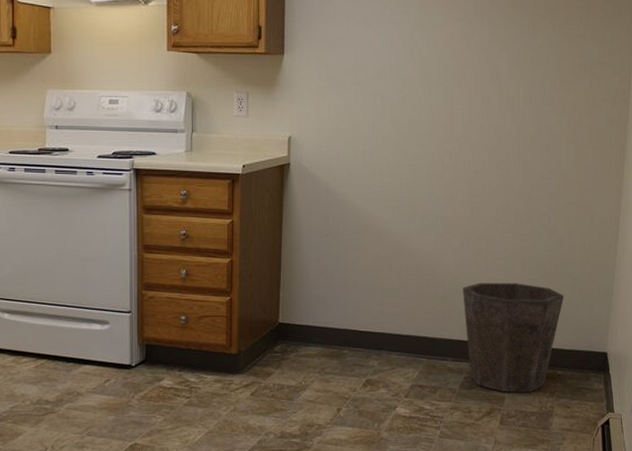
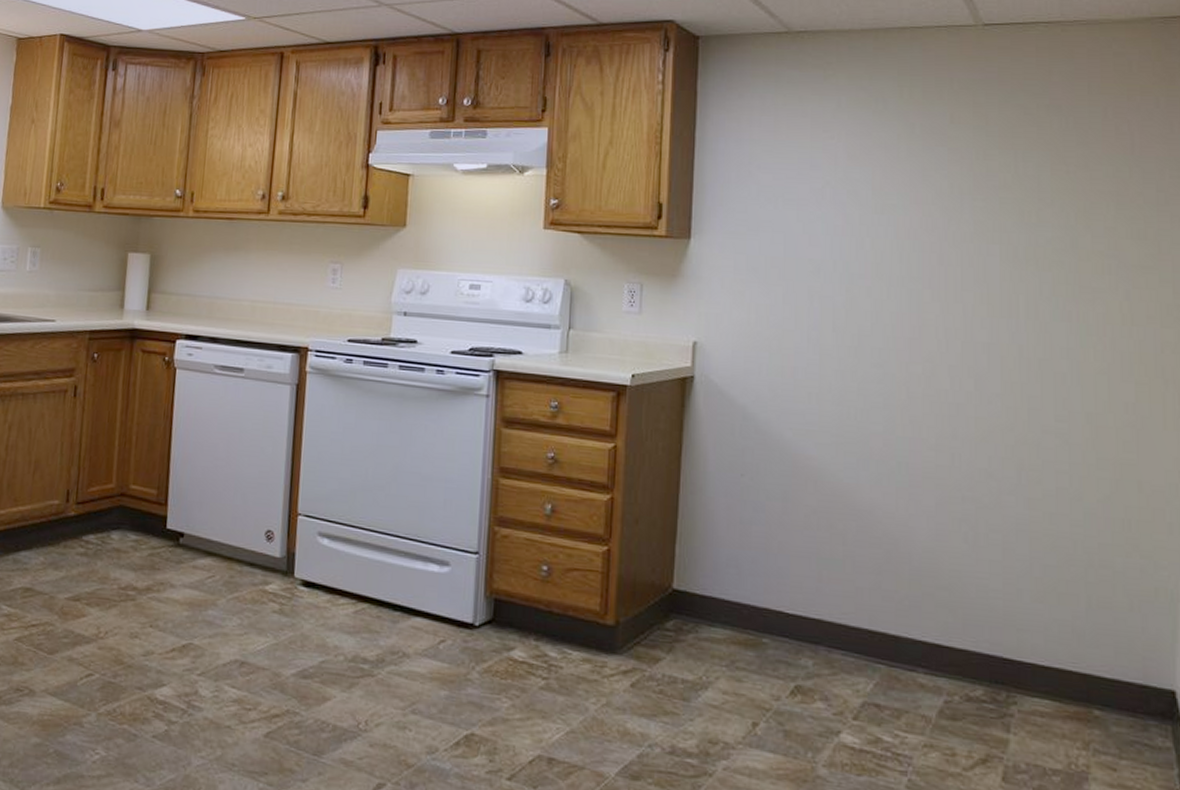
waste bin: present [462,282,565,393] -> none [938,562,1100,738]

